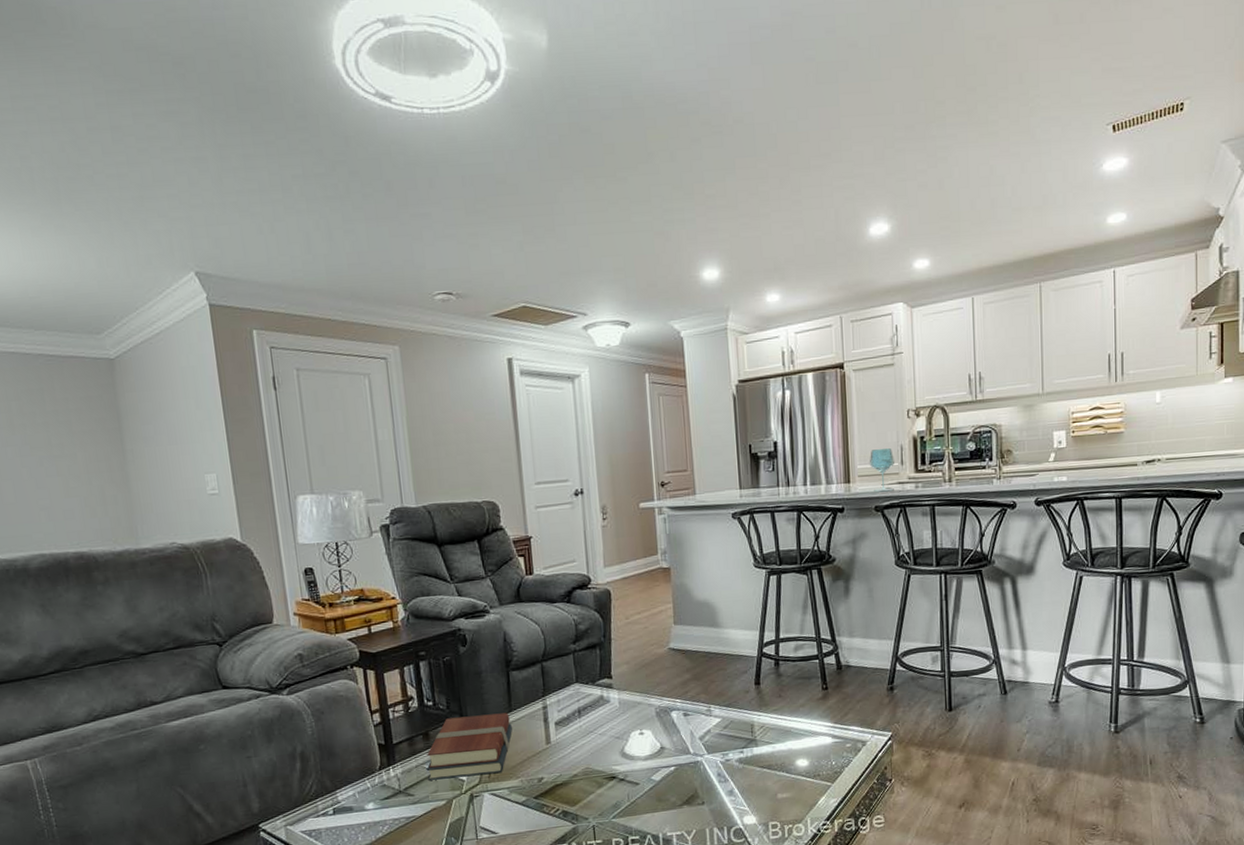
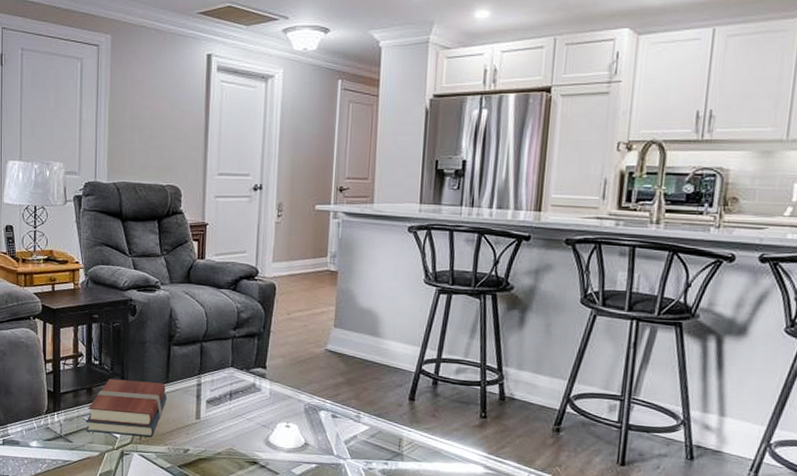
wine glass: present [869,448,895,493] -> none [565,180,596,226]

